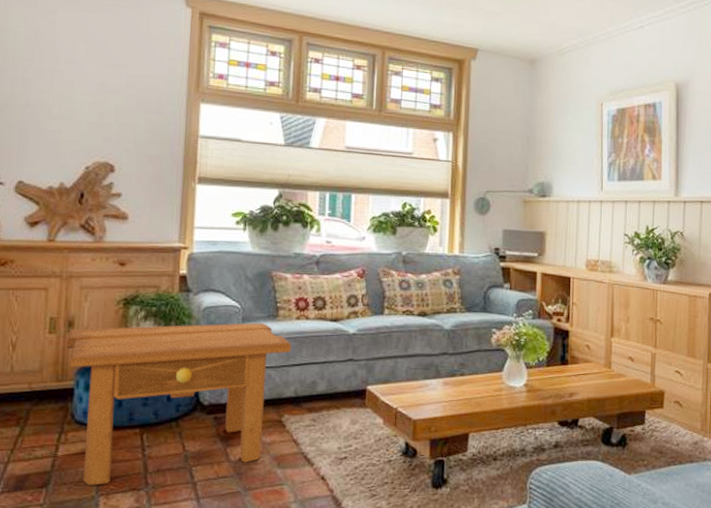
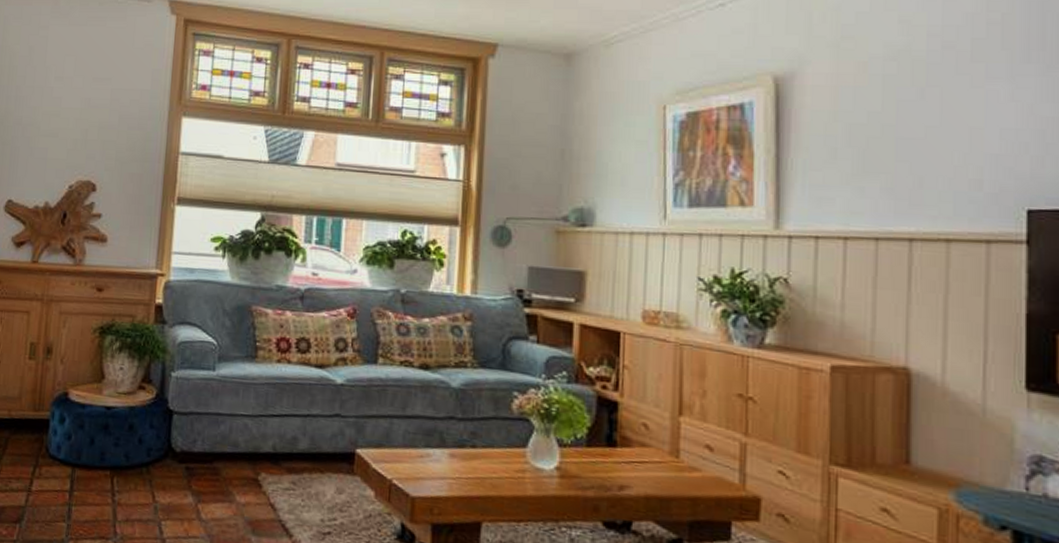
side table: present [66,323,292,486] -> none [44,356,271,528]

